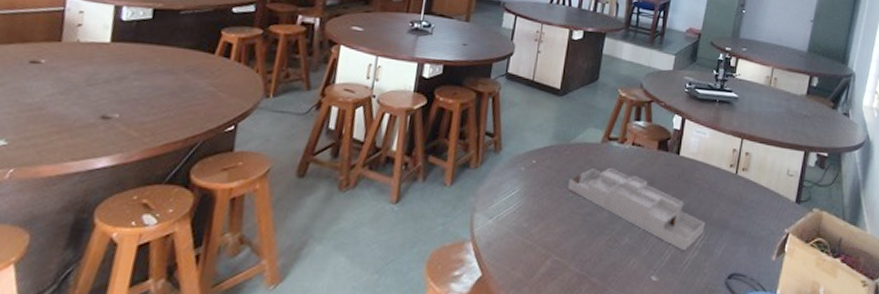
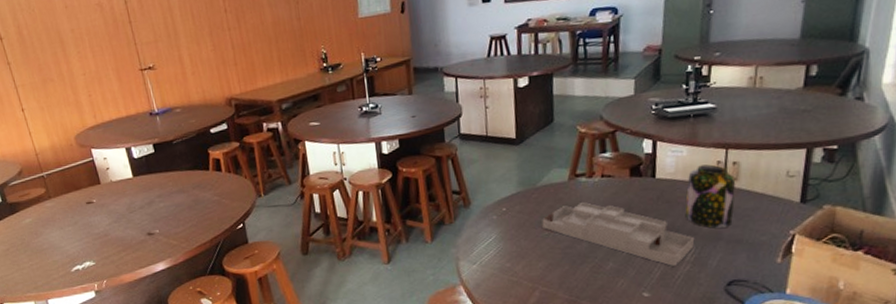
jar: none [700,150,747,217] -> present [685,164,736,228]

